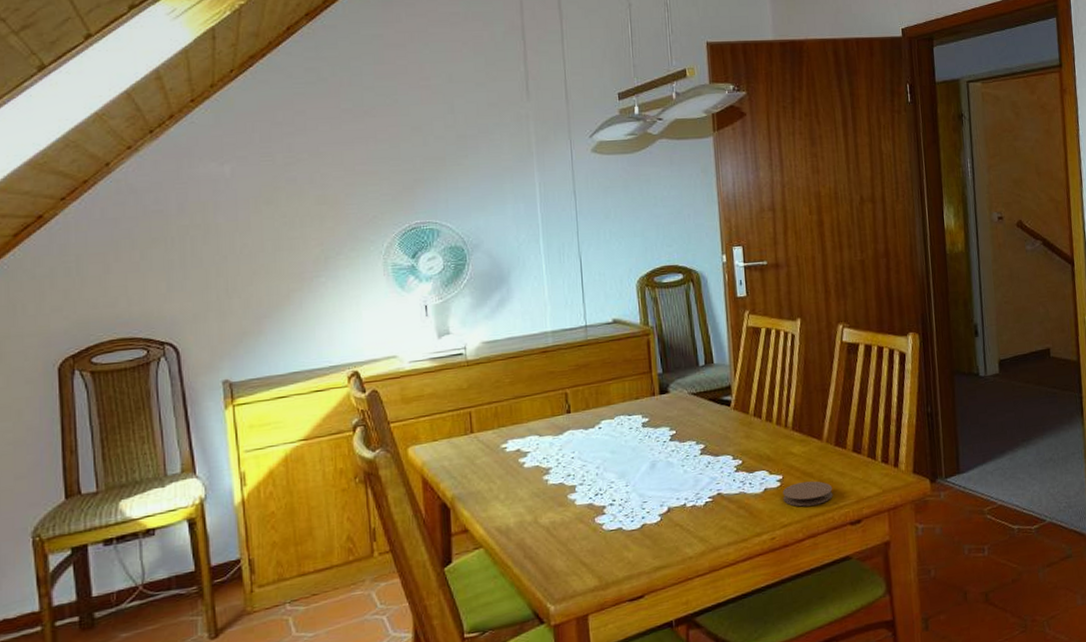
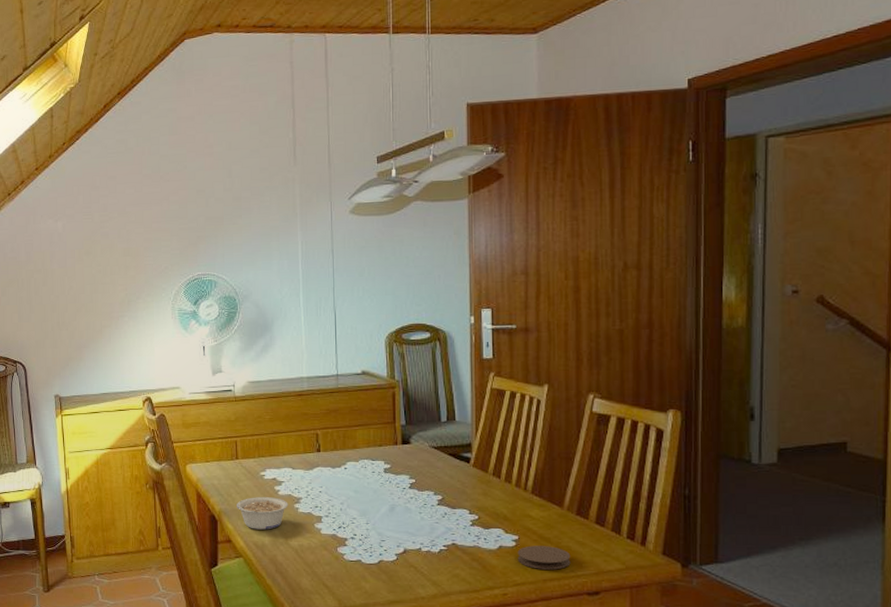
legume: none [473,471,536,513] -> present [237,497,289,530]

